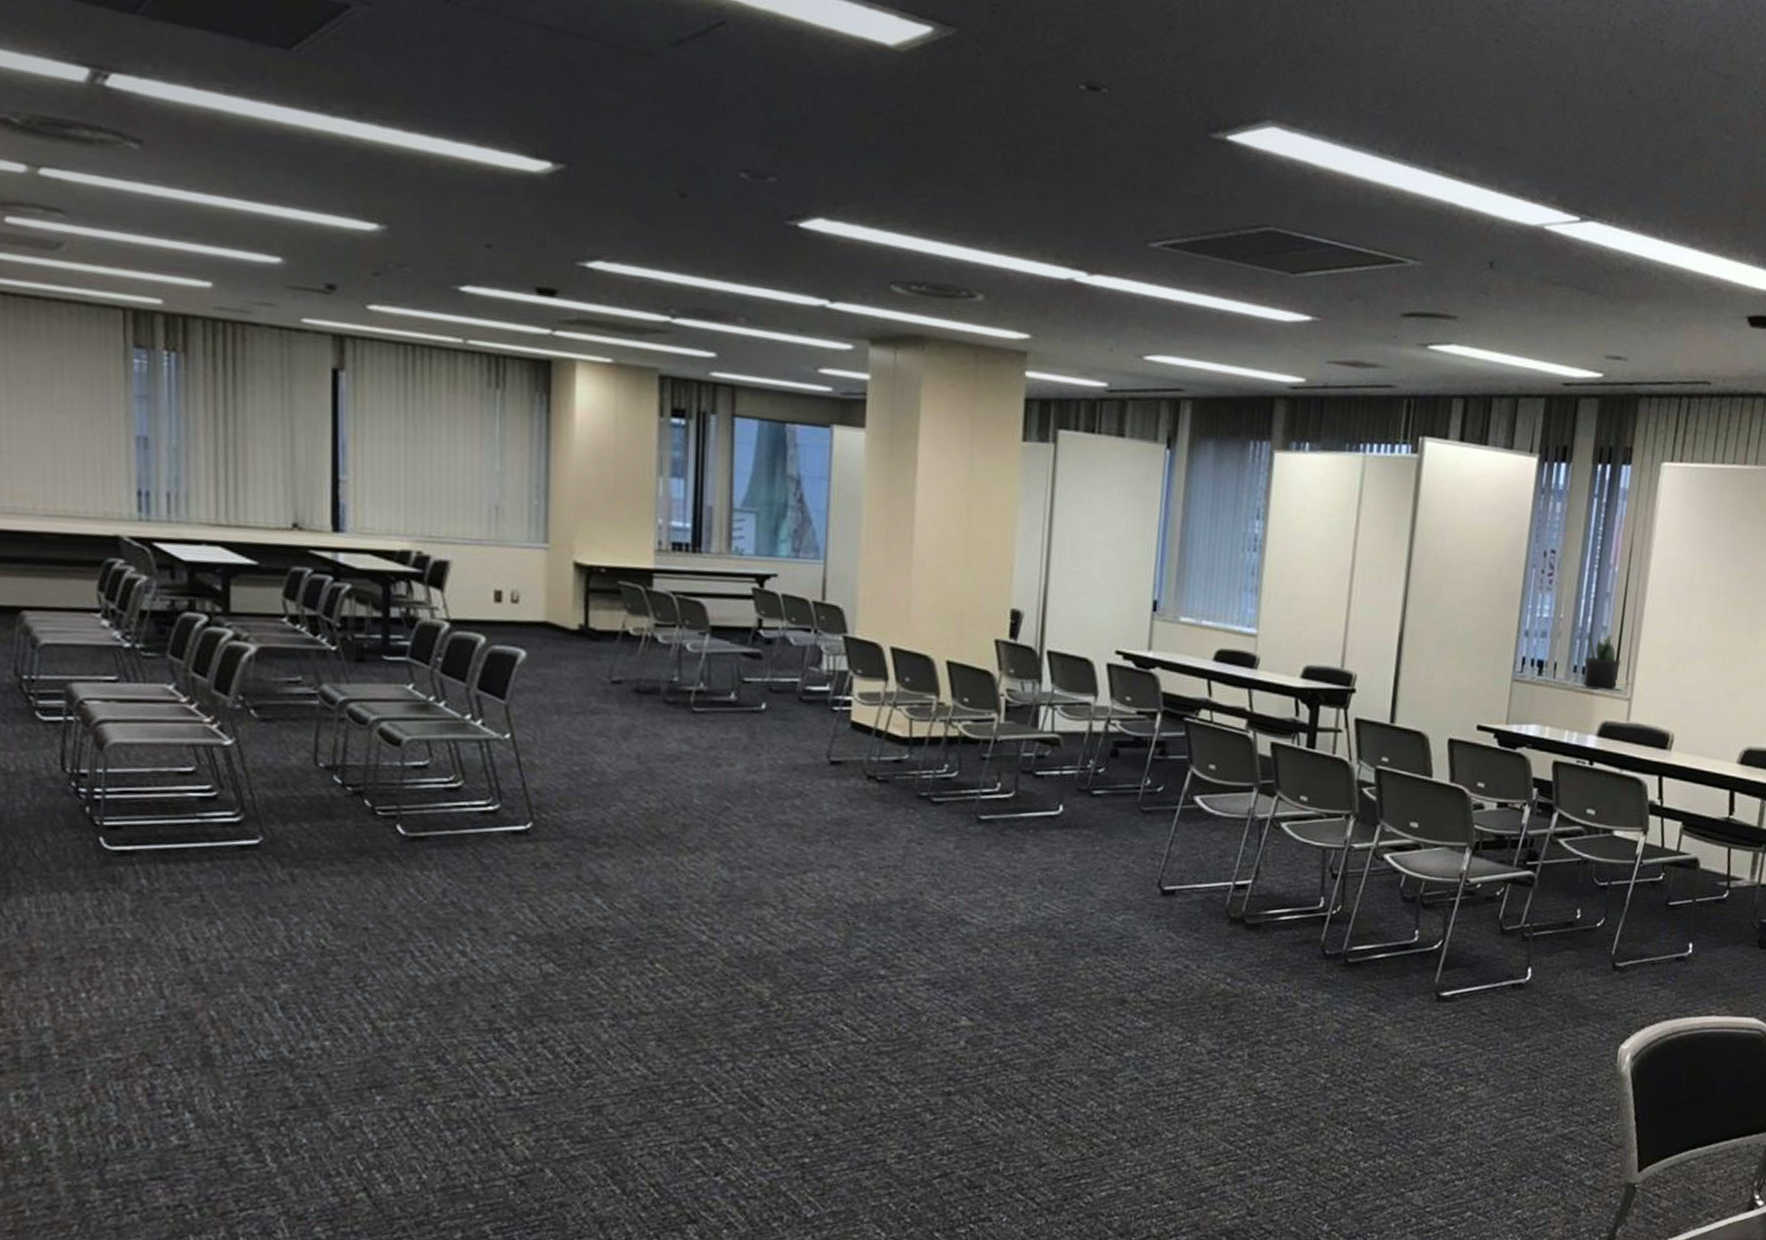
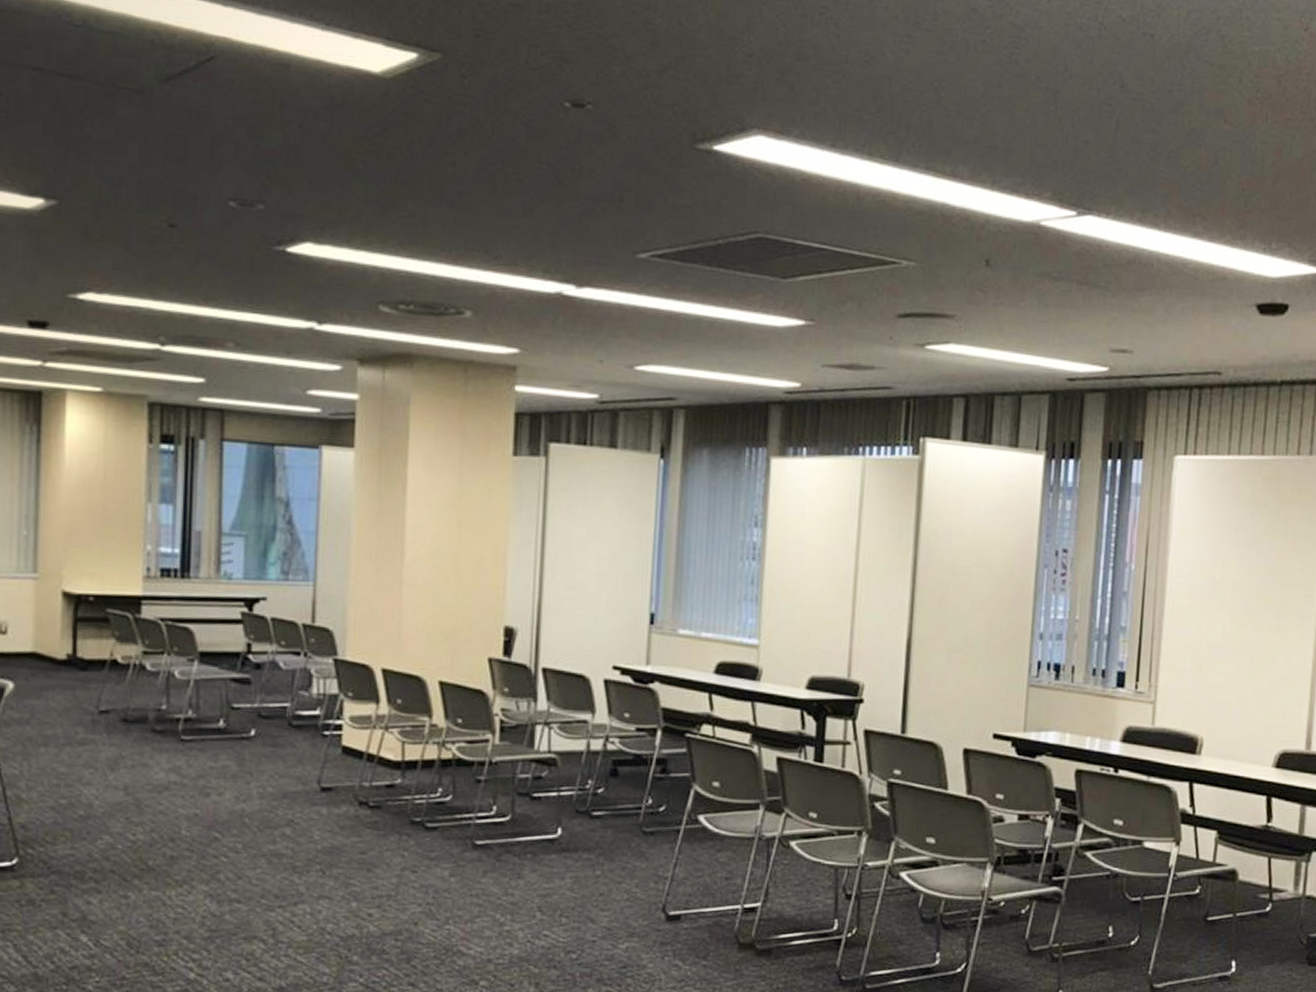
planter: present [1583,632,1622,692] -> none [1104,633,1143,695]

